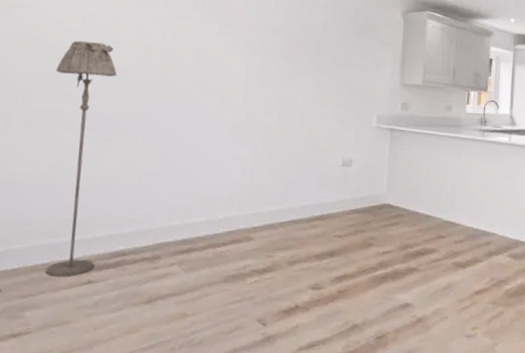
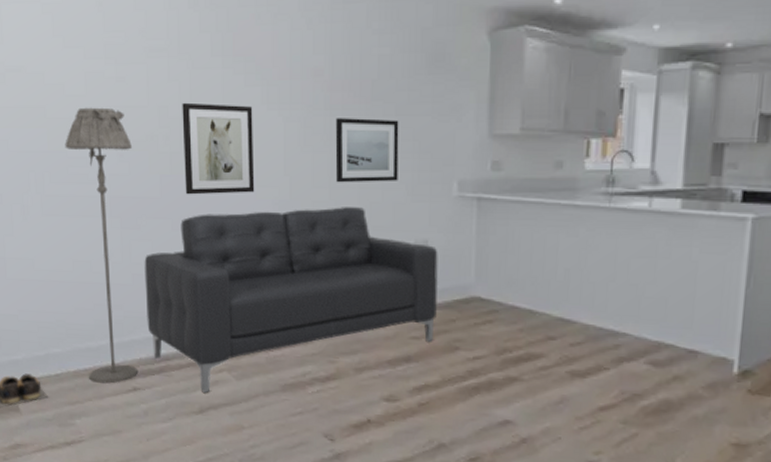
sofa: none [109,131,360,284] -> present [144,207,438,393]
wall art: none [158,43,223,117] -> present [182,102,255,195]
wall art: none [284,64,336,114] -> present [335,118,399,183]

